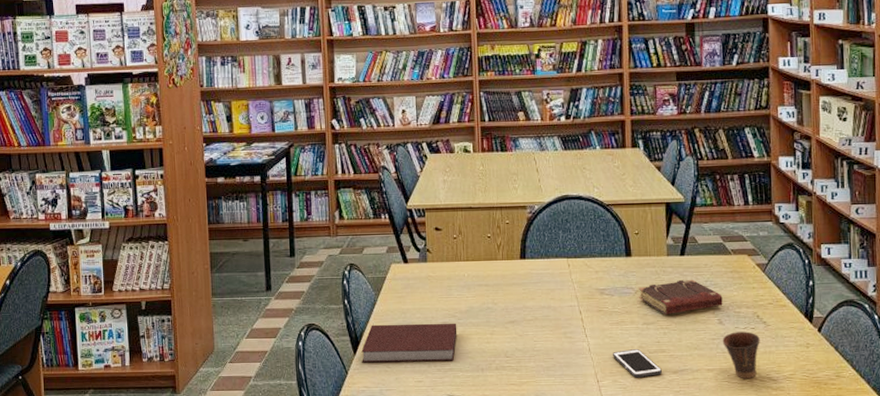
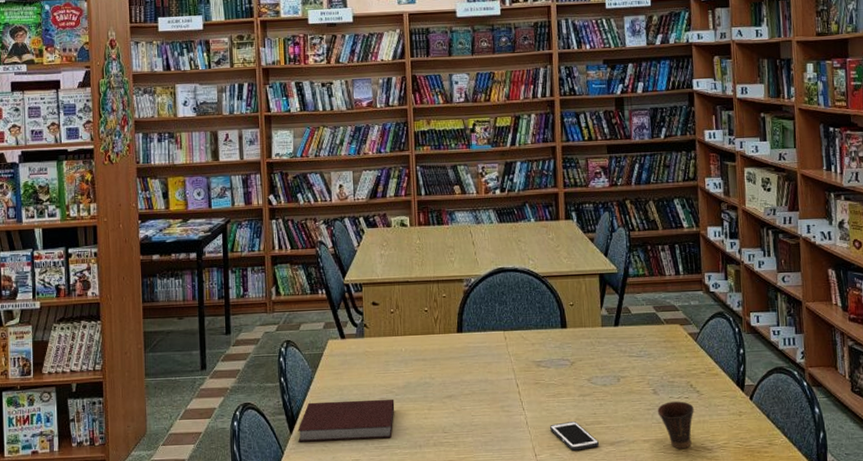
book: present [639,279,723,314] -> none [574,349,657,386]

